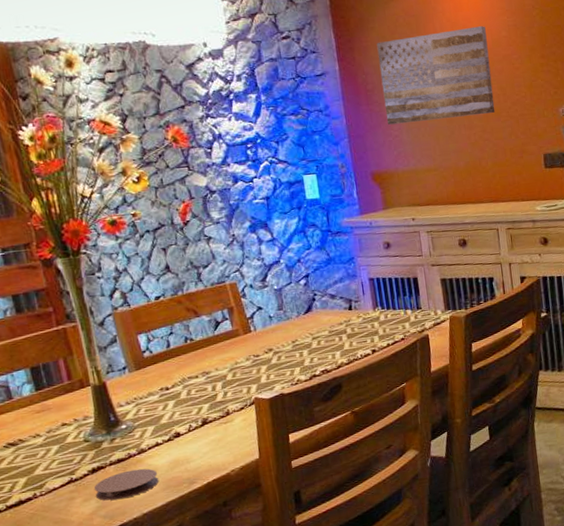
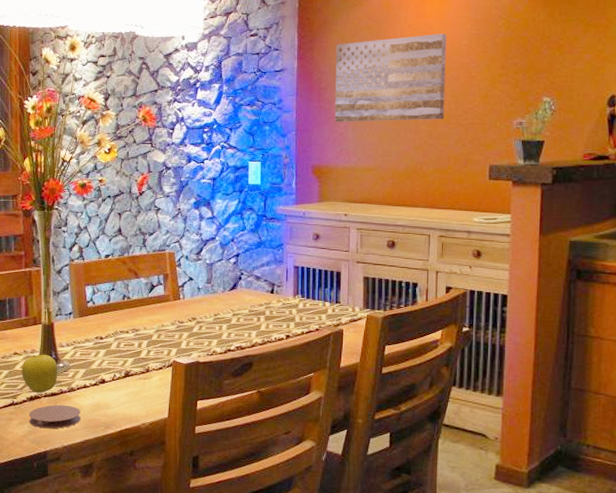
fruit: none [74,418,122,463] -> present [21,354,58,393]

